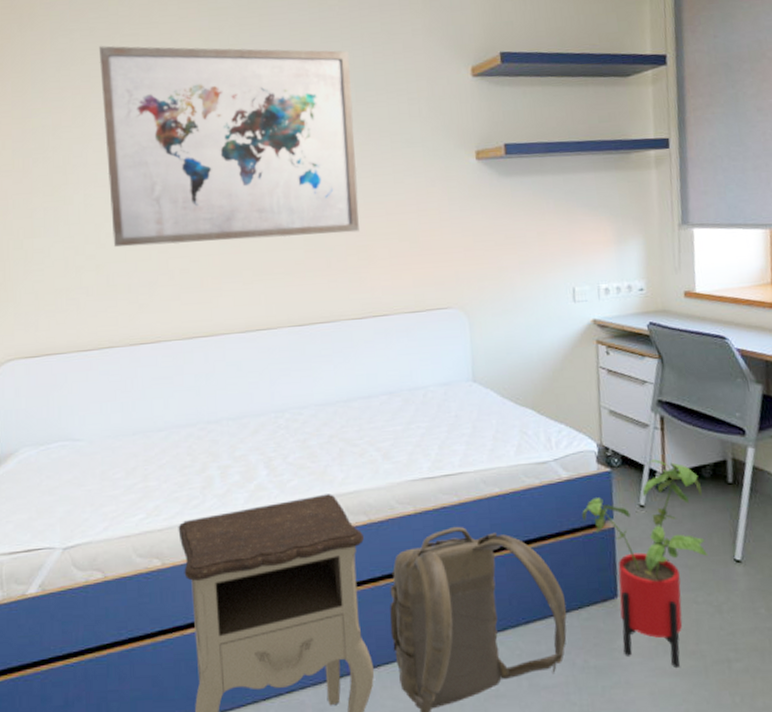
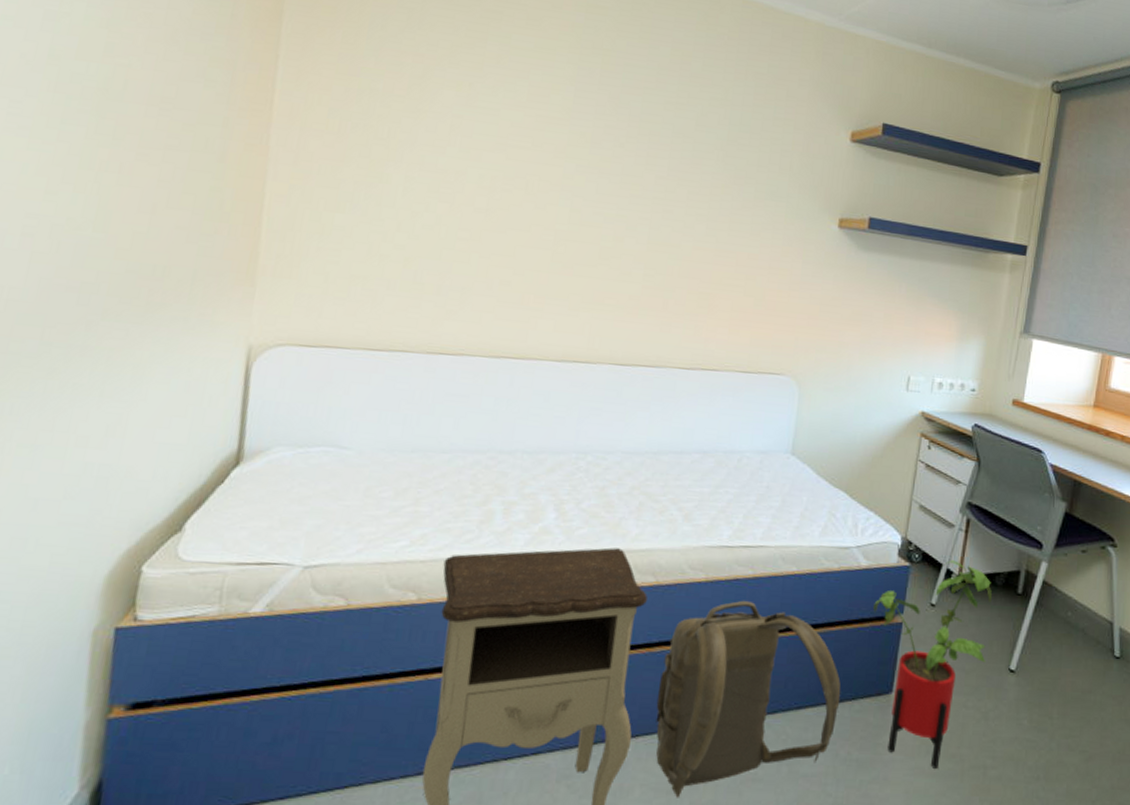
wall art: present [98,45,359,248] -> none [429,15,730,278]

